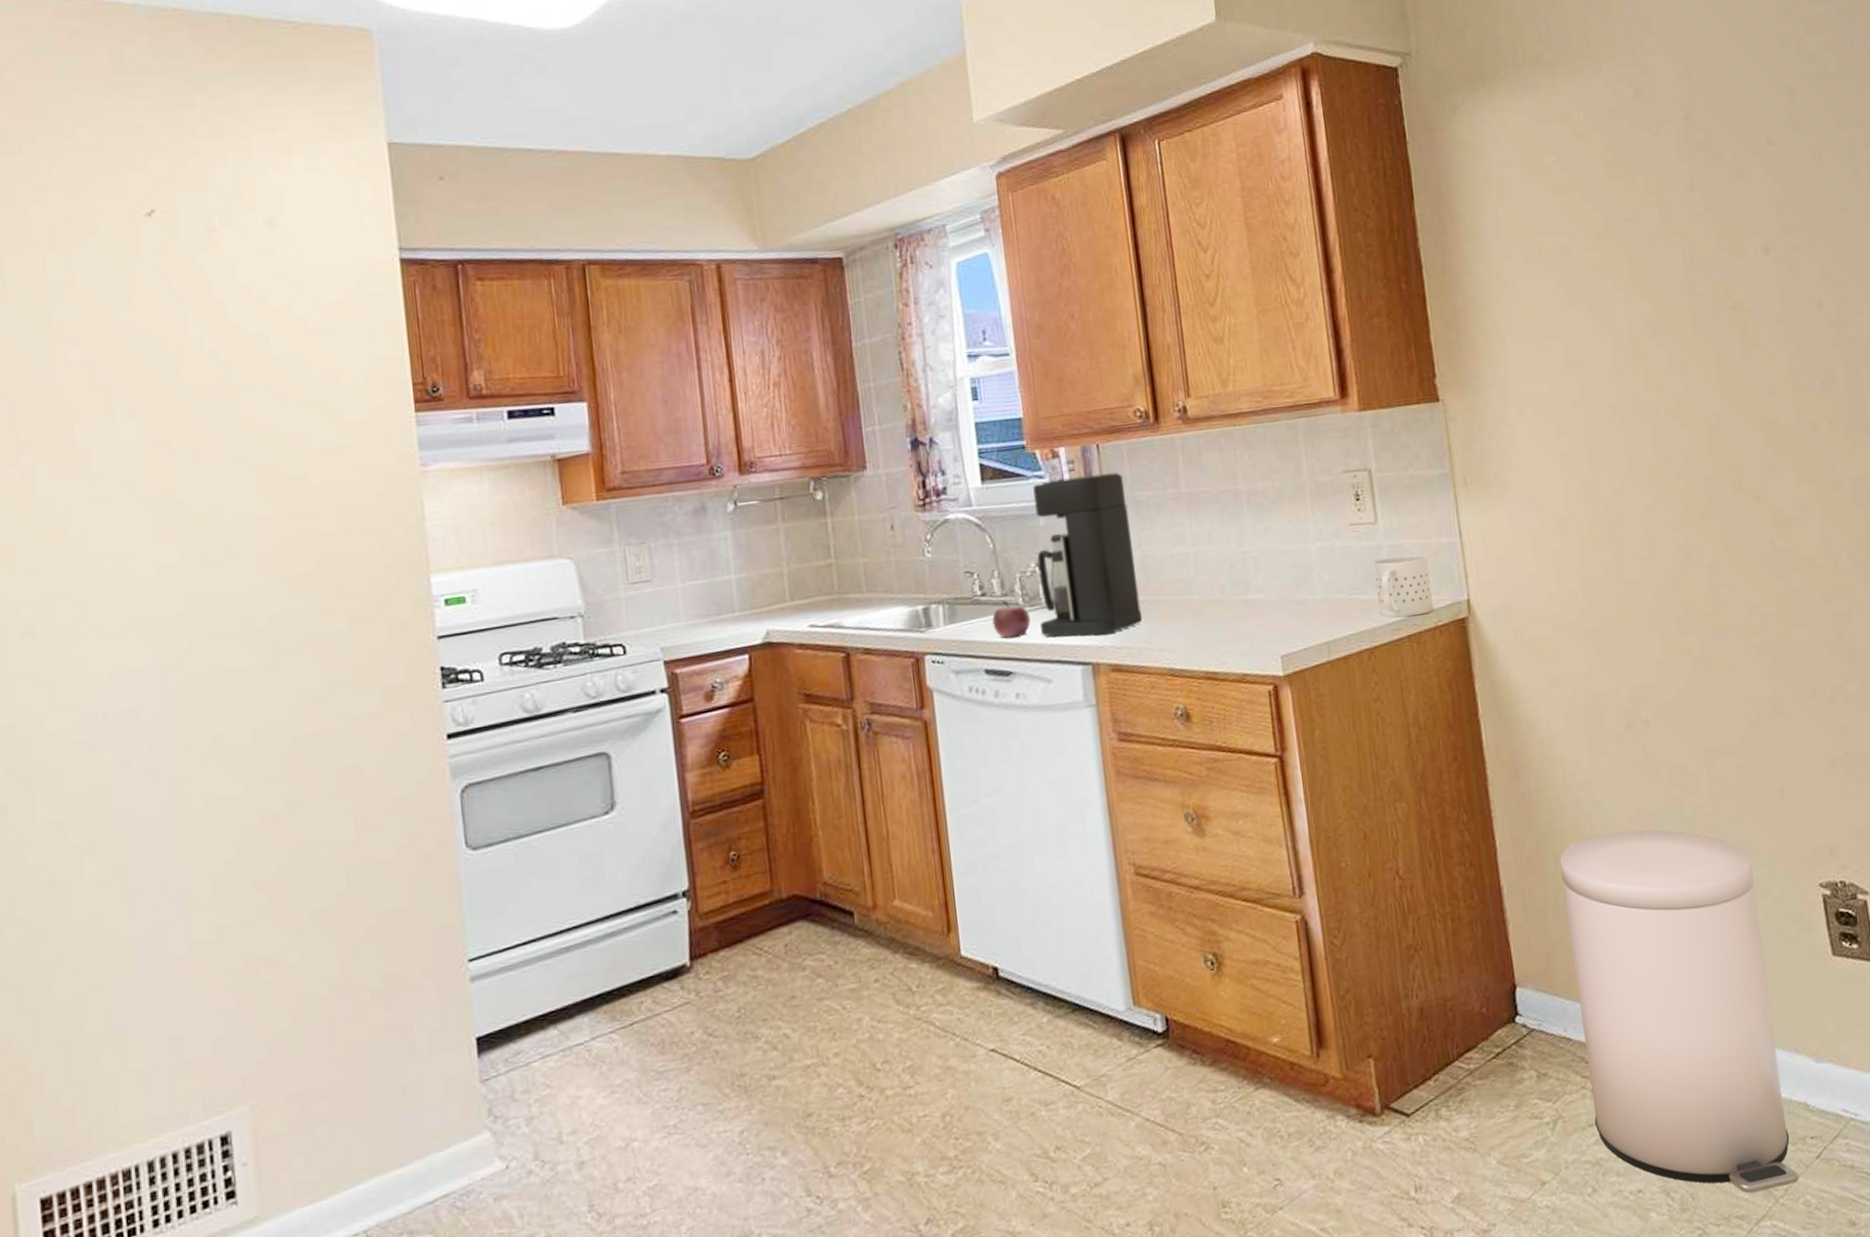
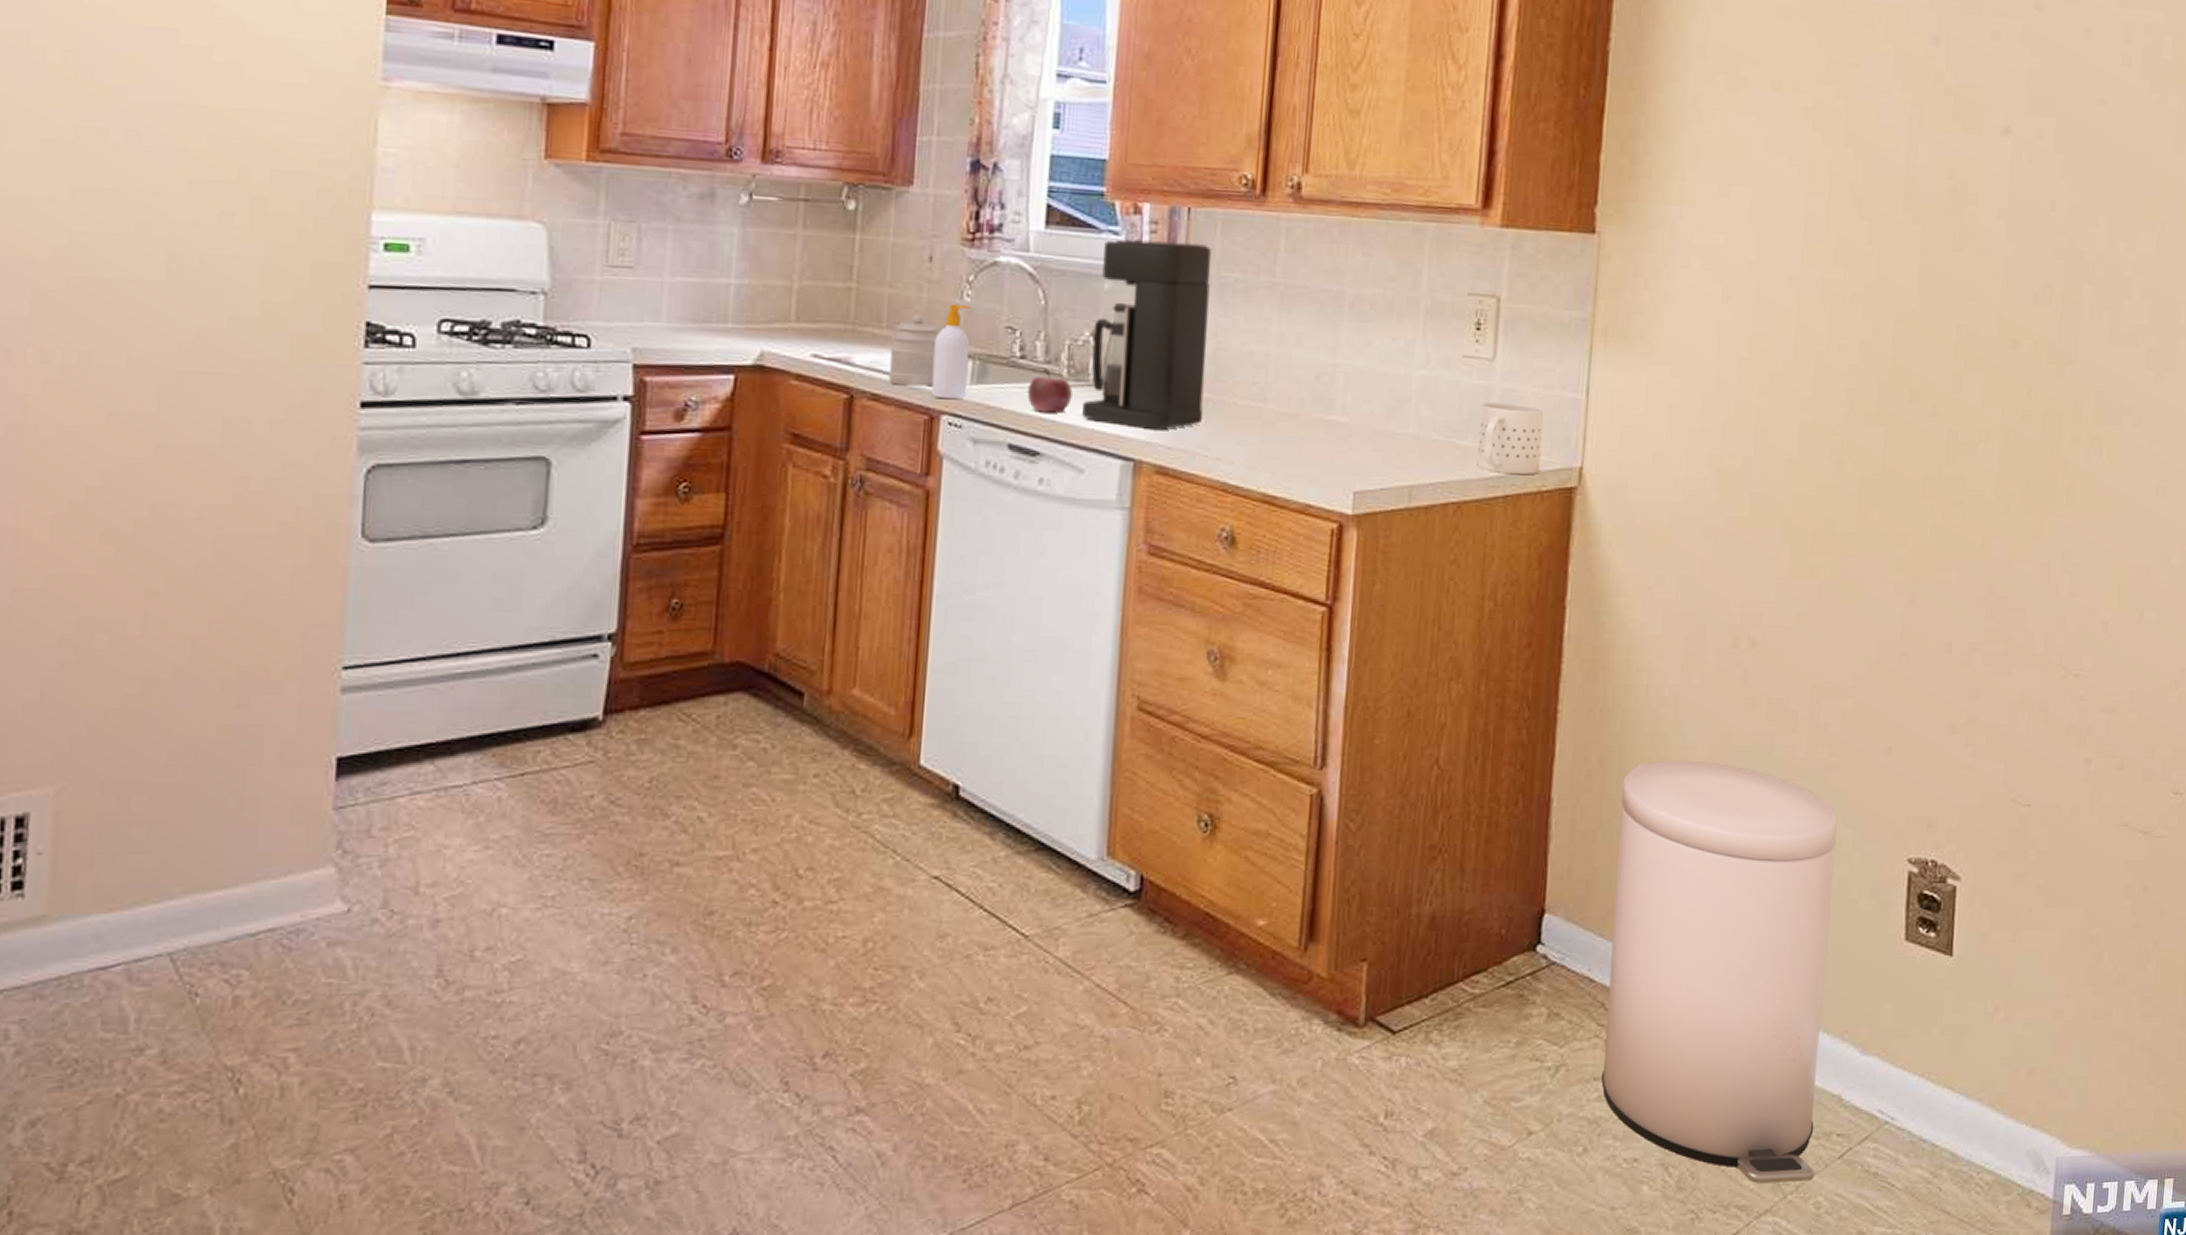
jar: none [871,574,914,638] -> present [888,313,941,387]
soap bottle: none [908,560,943,643] -> present [931,303,971,400]

